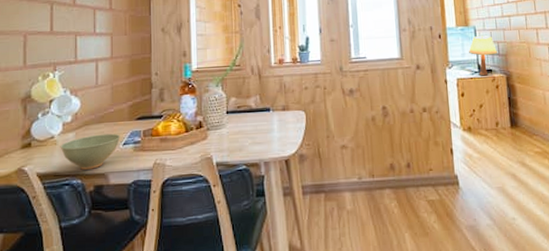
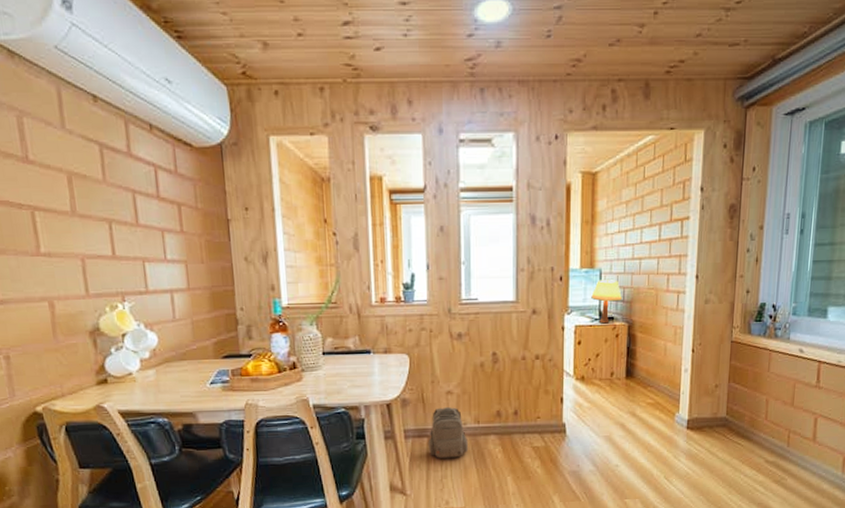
bowl: present [60,133,121,170] -> none [140,372,207,408]
backpack: none [325,161,365,215] -> present [428,407,469,458]

